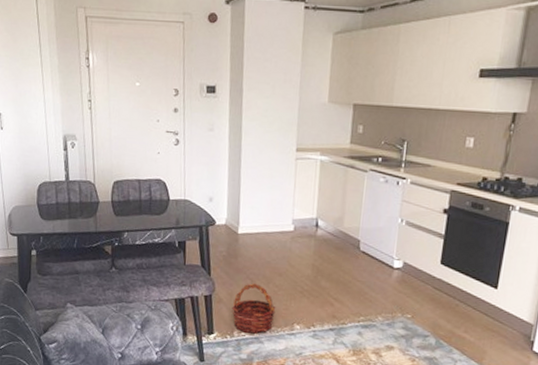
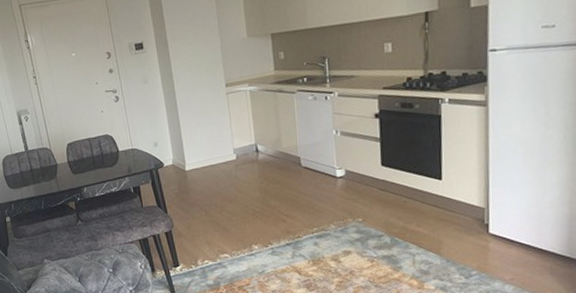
basket: present [232,283,276,334] -> none [192,213,233,260]

